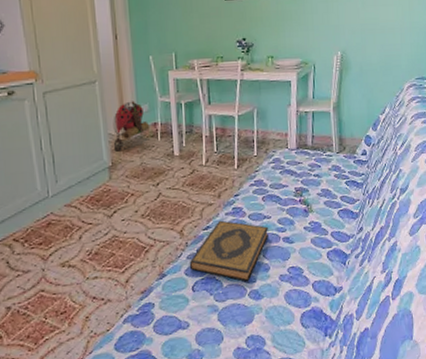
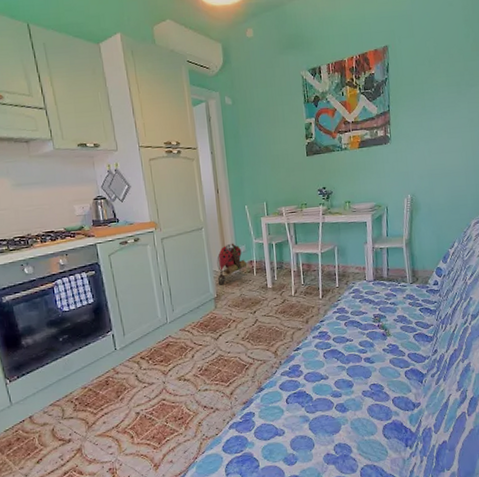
hardback book: present [189,220,269,282] -> none [283,342,352,397]

